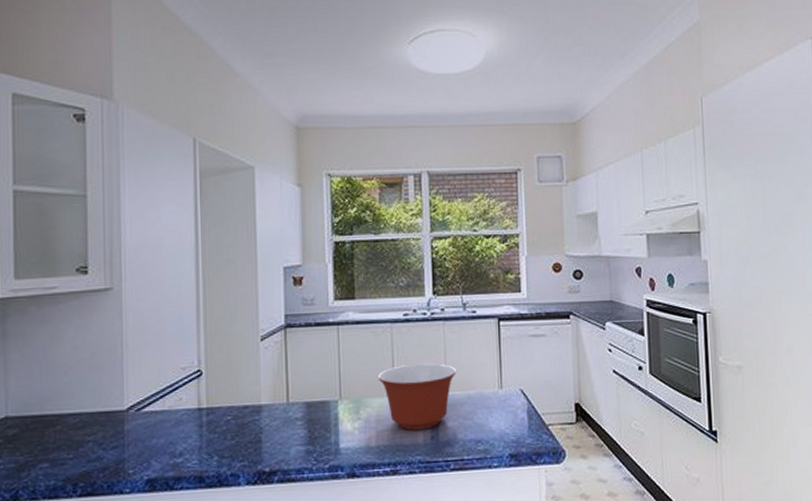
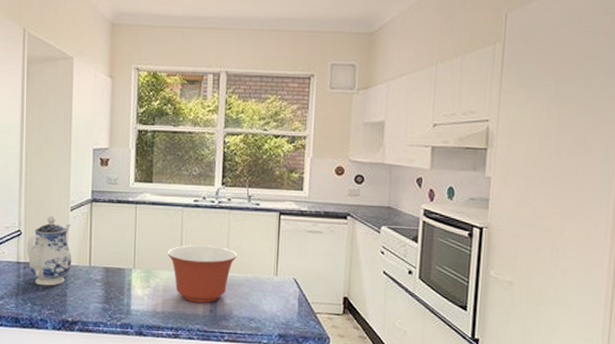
teapot: none [209,348,266,434] -> present [26,215,72,286]

